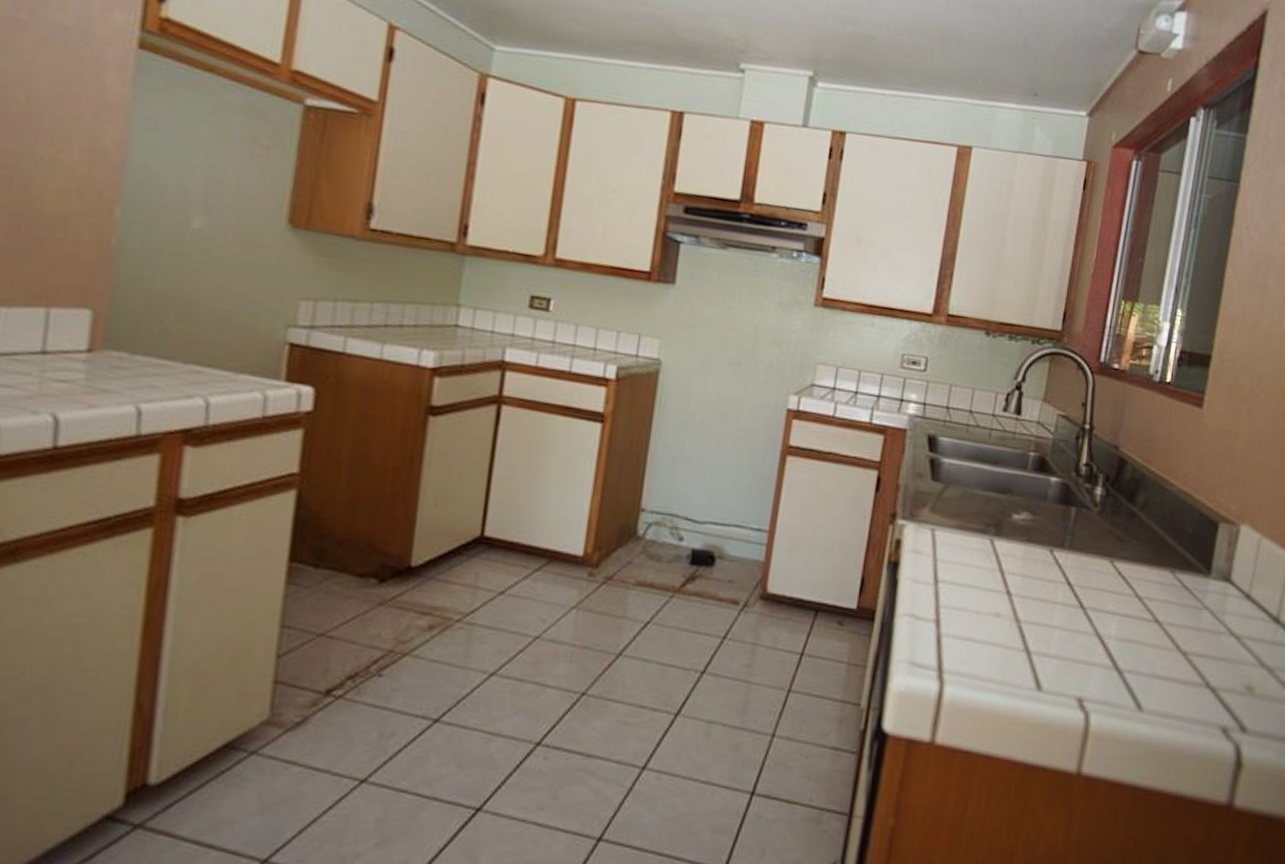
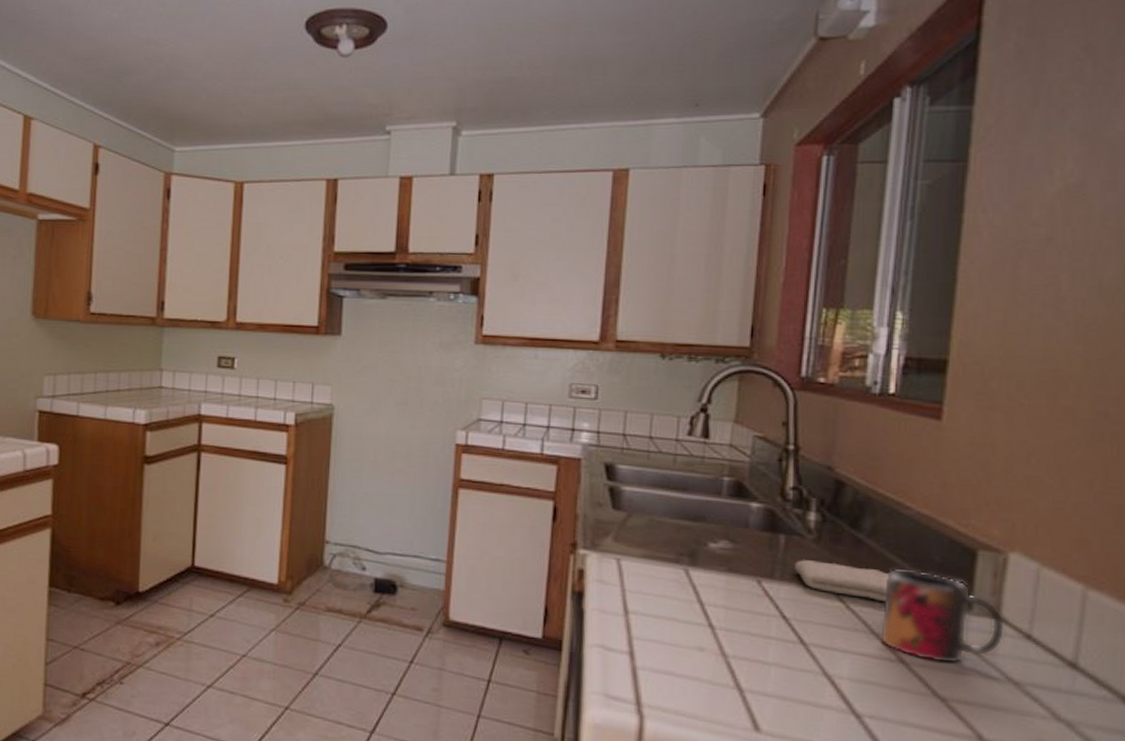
washcloth: none [1081,531,1153,569] -> present [795,560,889,603]
mug: none [1141,538,1234,623] -> present [879,568,1006,665]

